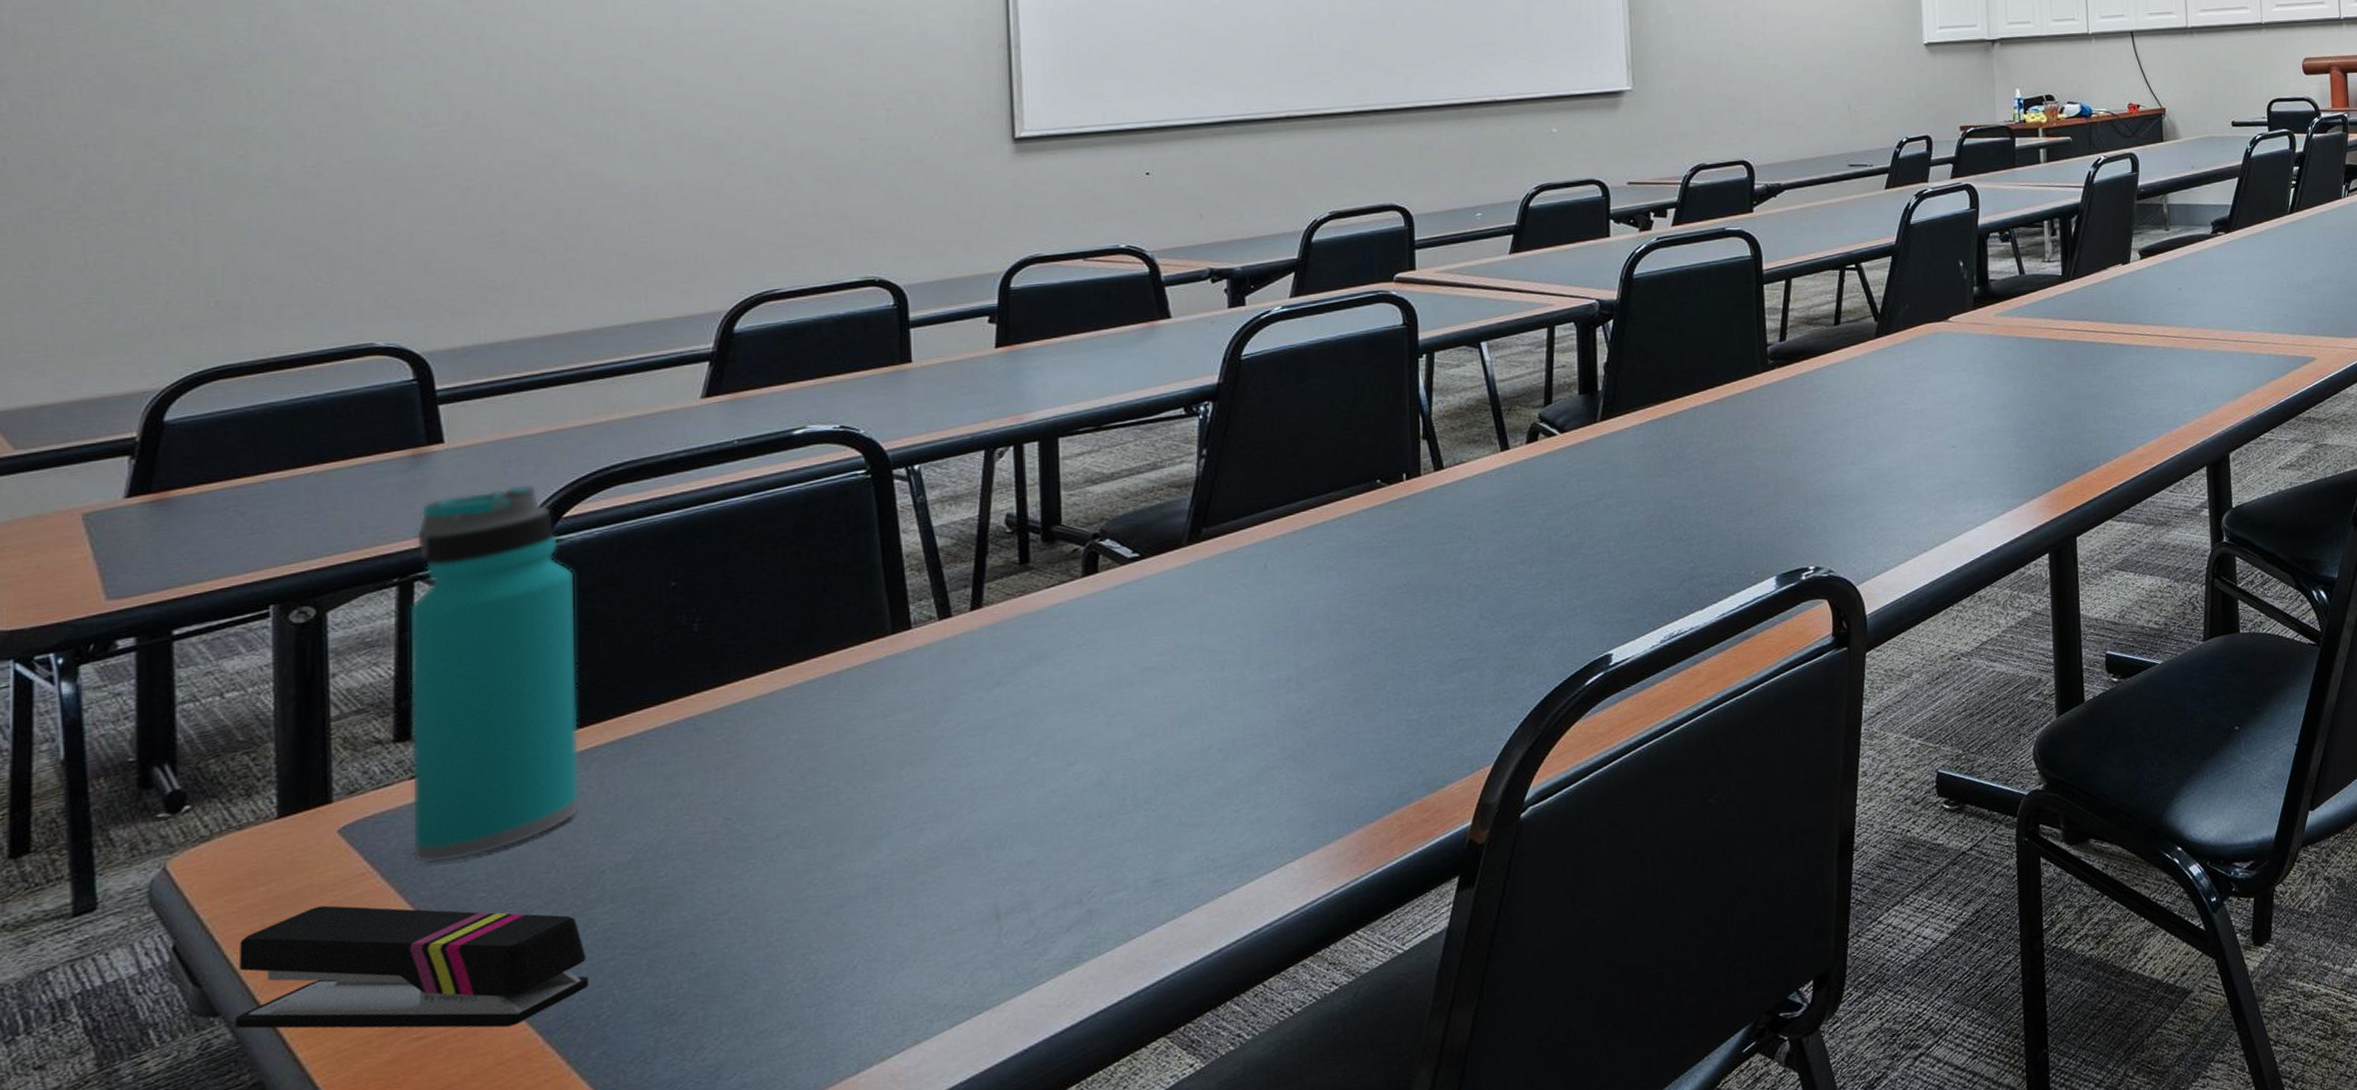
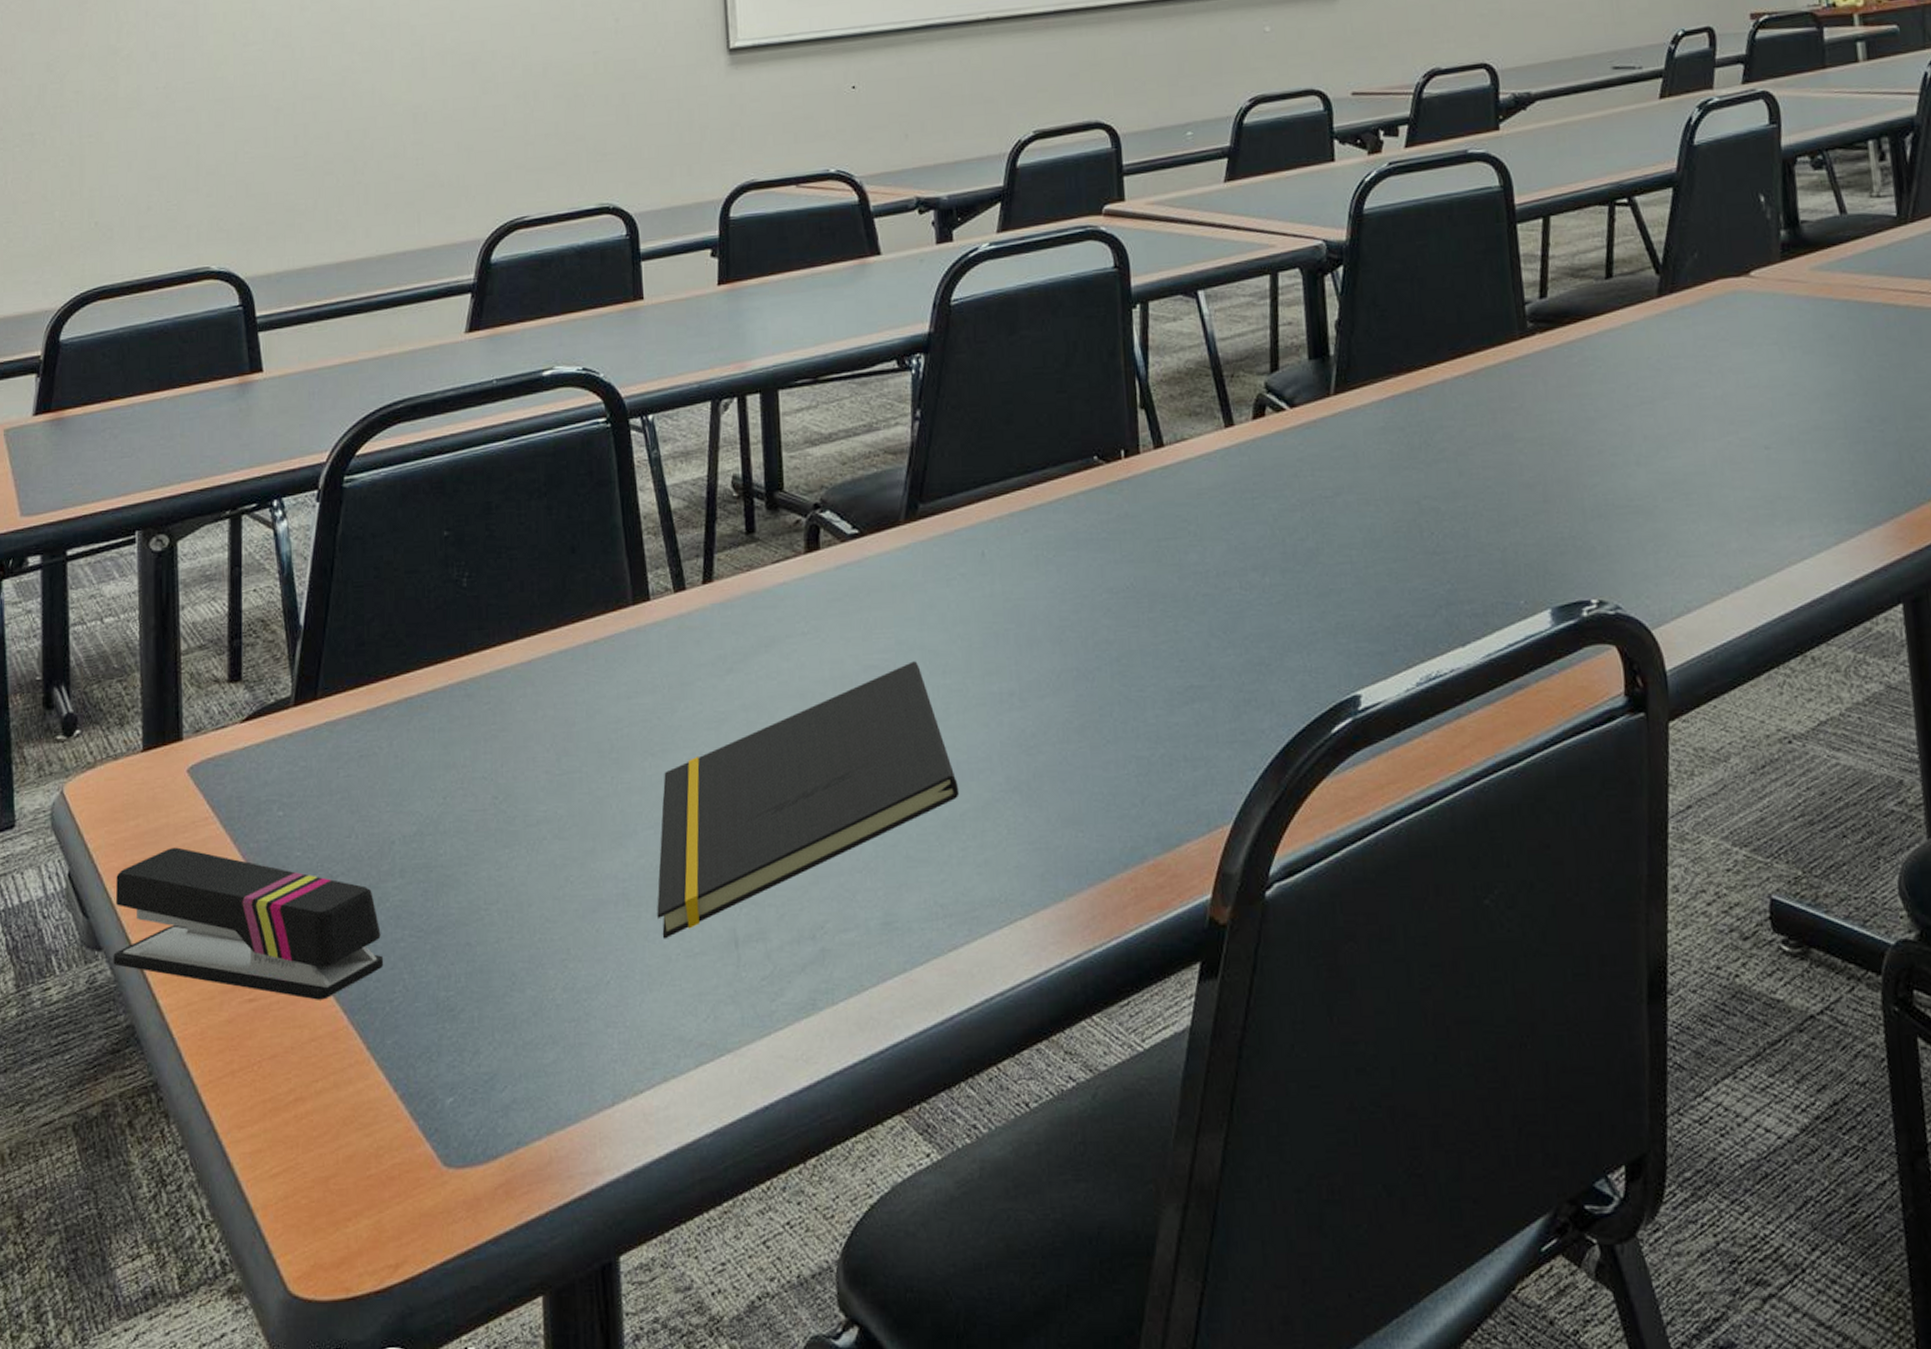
water bottle: present [408,485,581,864] -> none [237,419,374,815]
notepad: none [912,660,1234,922] -> present [657,661,960,939]

